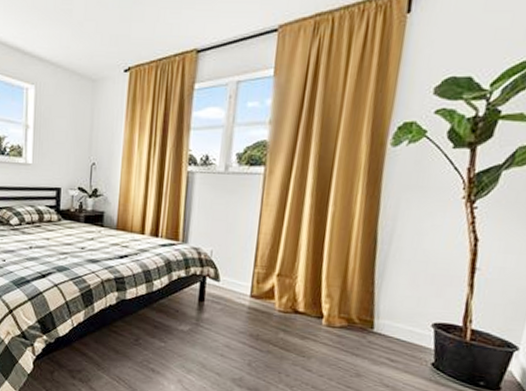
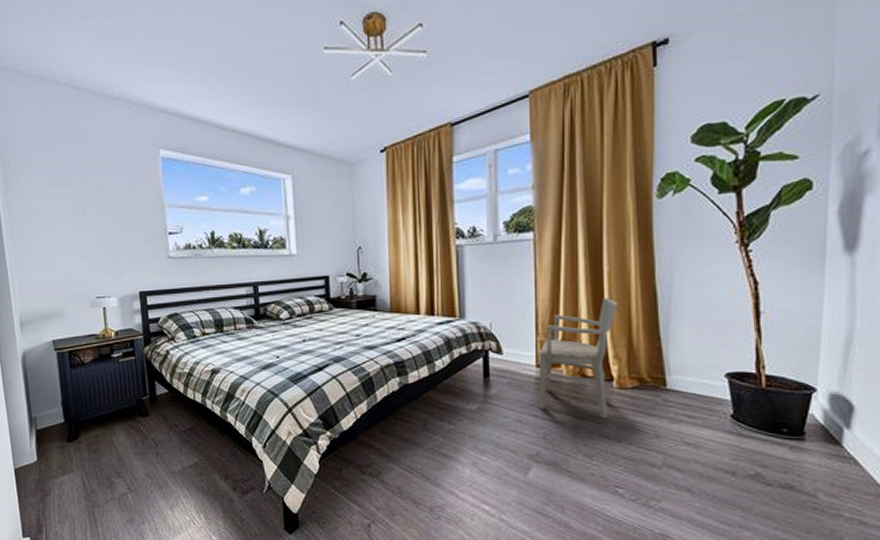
armchair: none [248,238,339,353] -> present [539,298,619,418]

